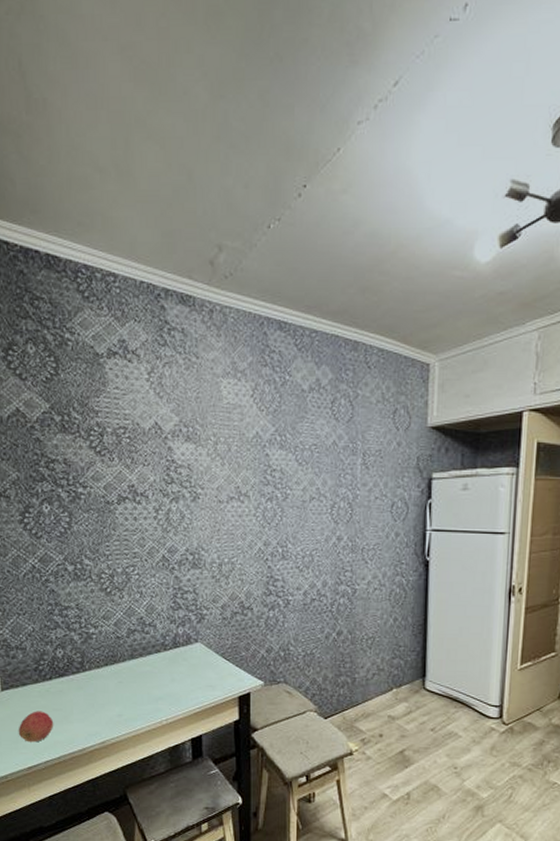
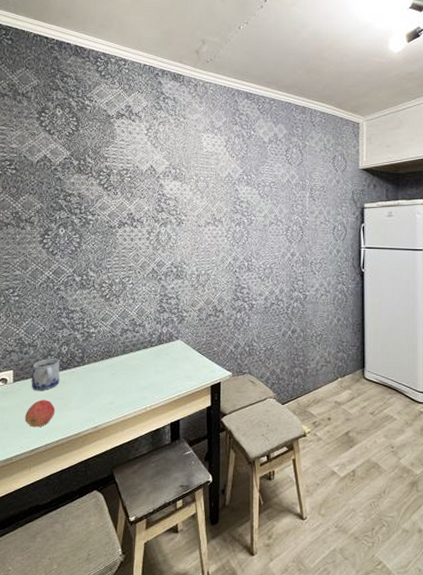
mug: none [22,664,57,702] -> present [31,359,60,391]

